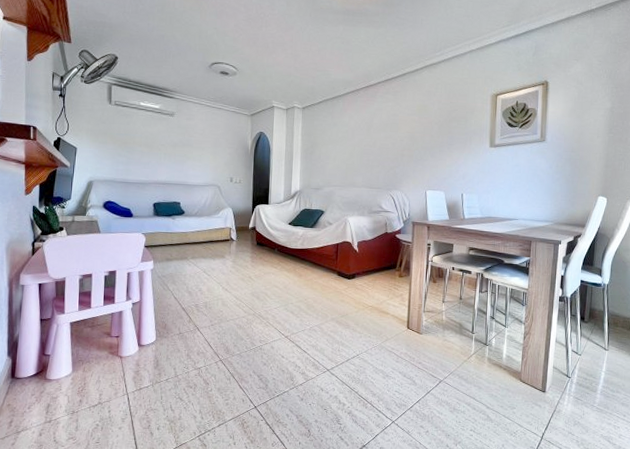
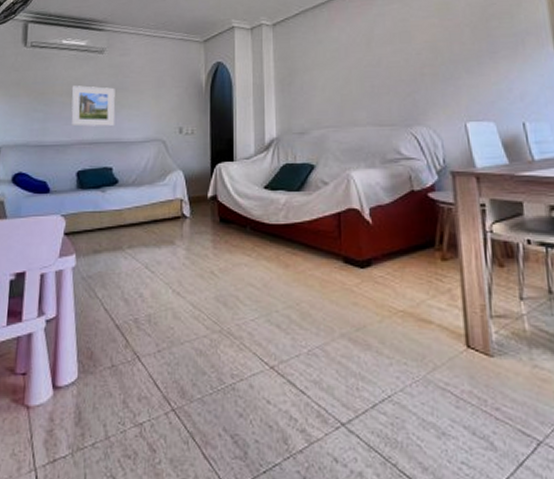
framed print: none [148,139,183,173] -> present [71,85,115,127]

